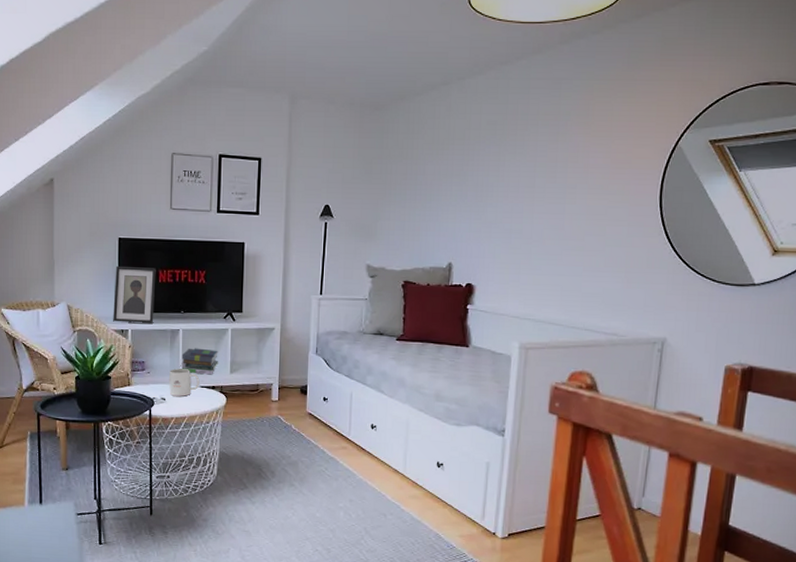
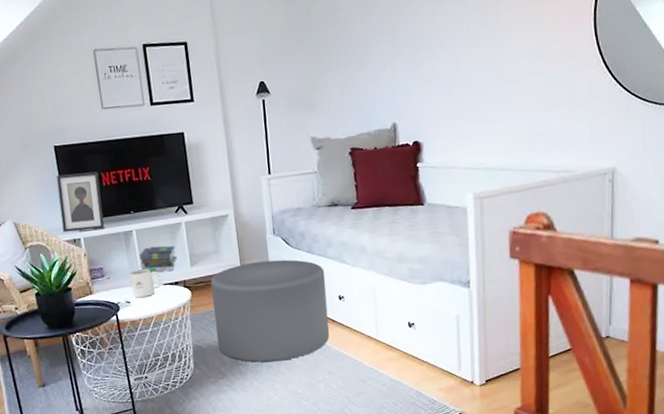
pouf: none [244,378,361,482] -> present [211,259,330,363]

